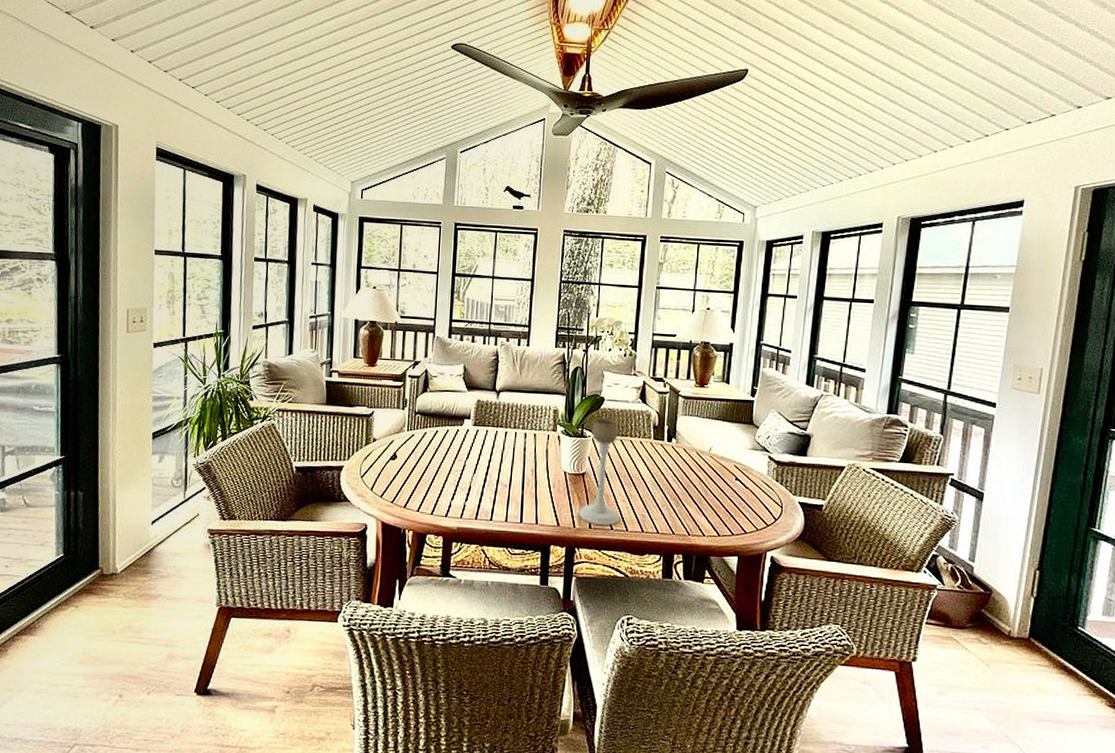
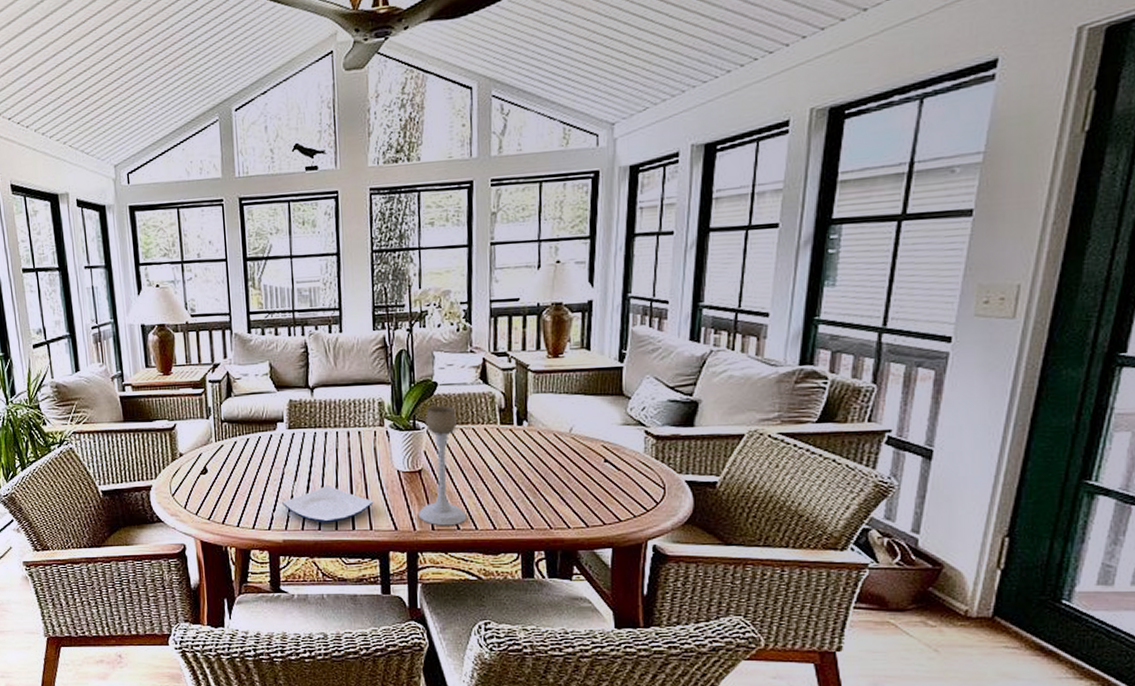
plate: none [460,480,541,515] -> present [282,485,374,524]

